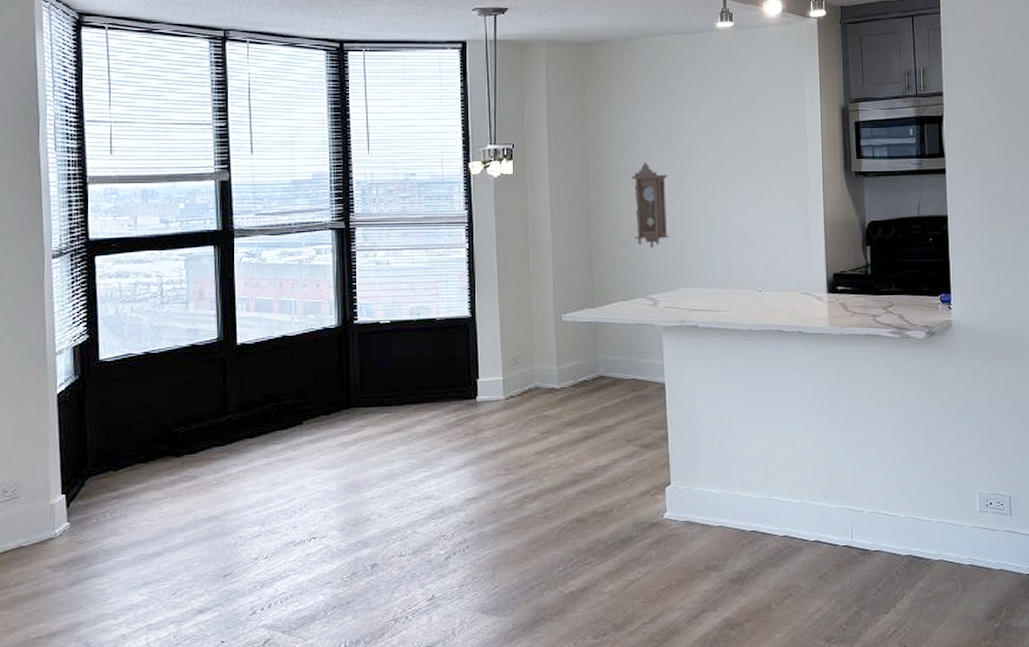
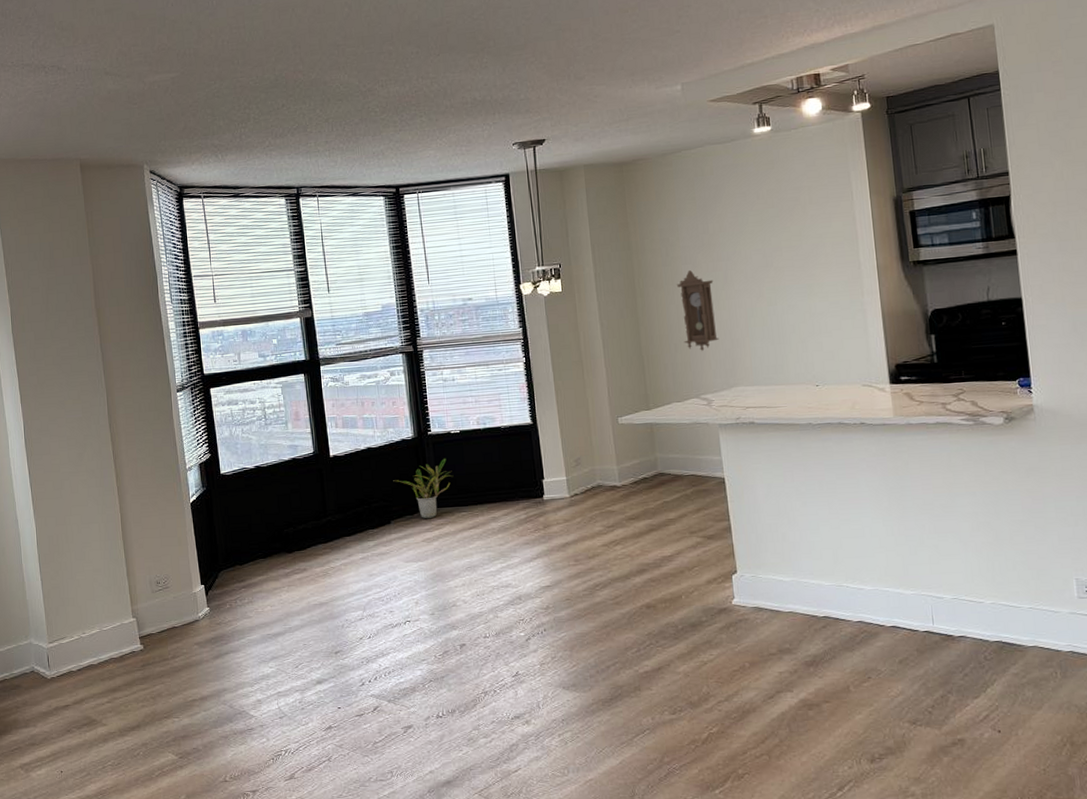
potted plant: none [309,351,379,420] -> present [393,458,454,519]

